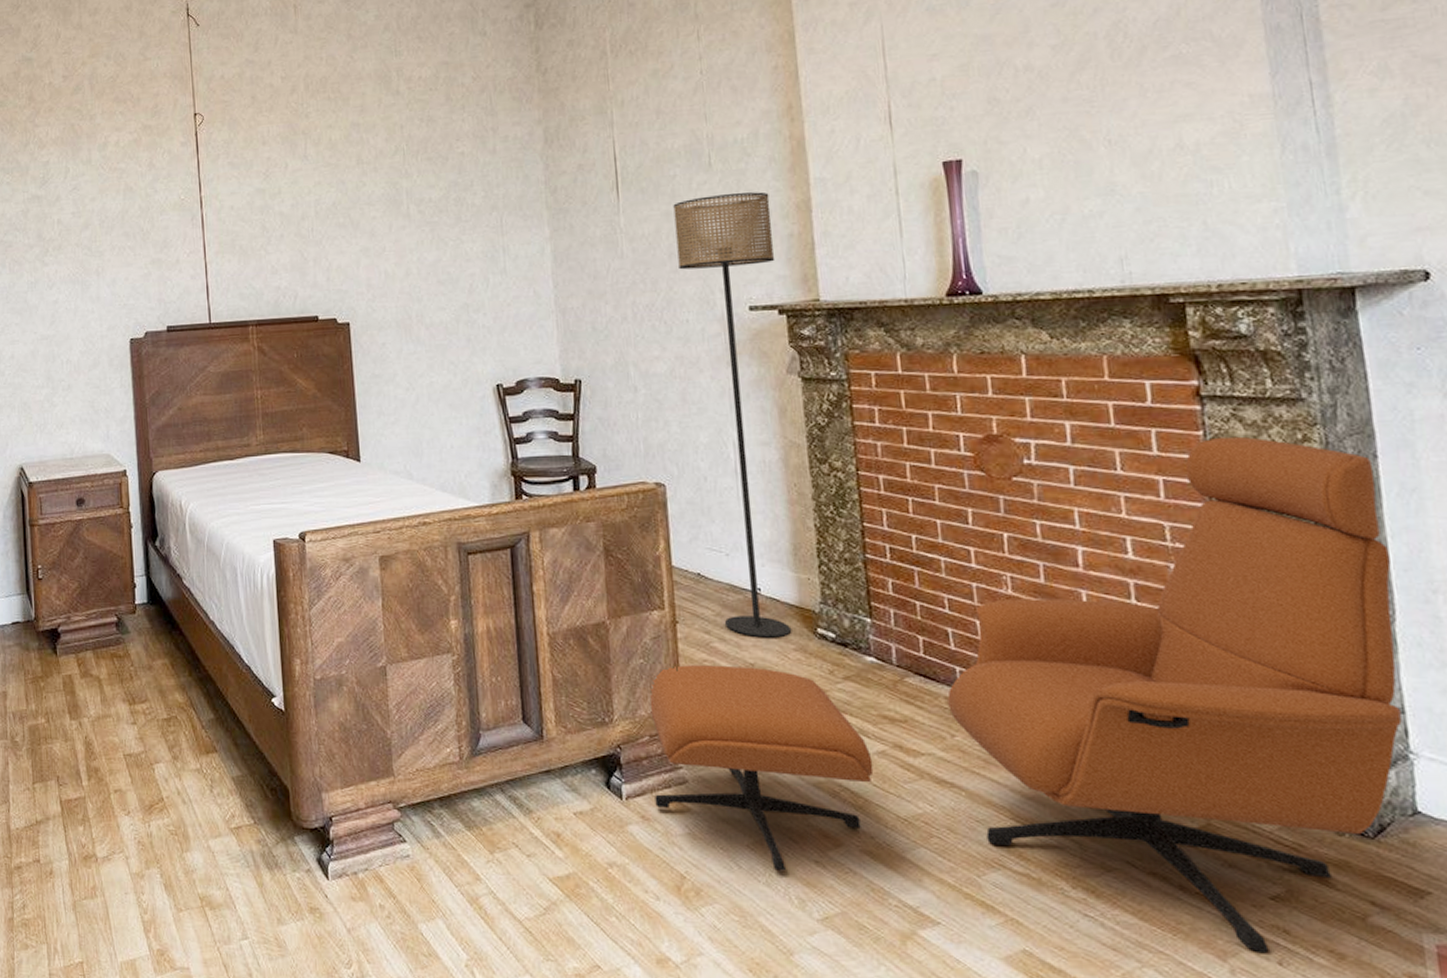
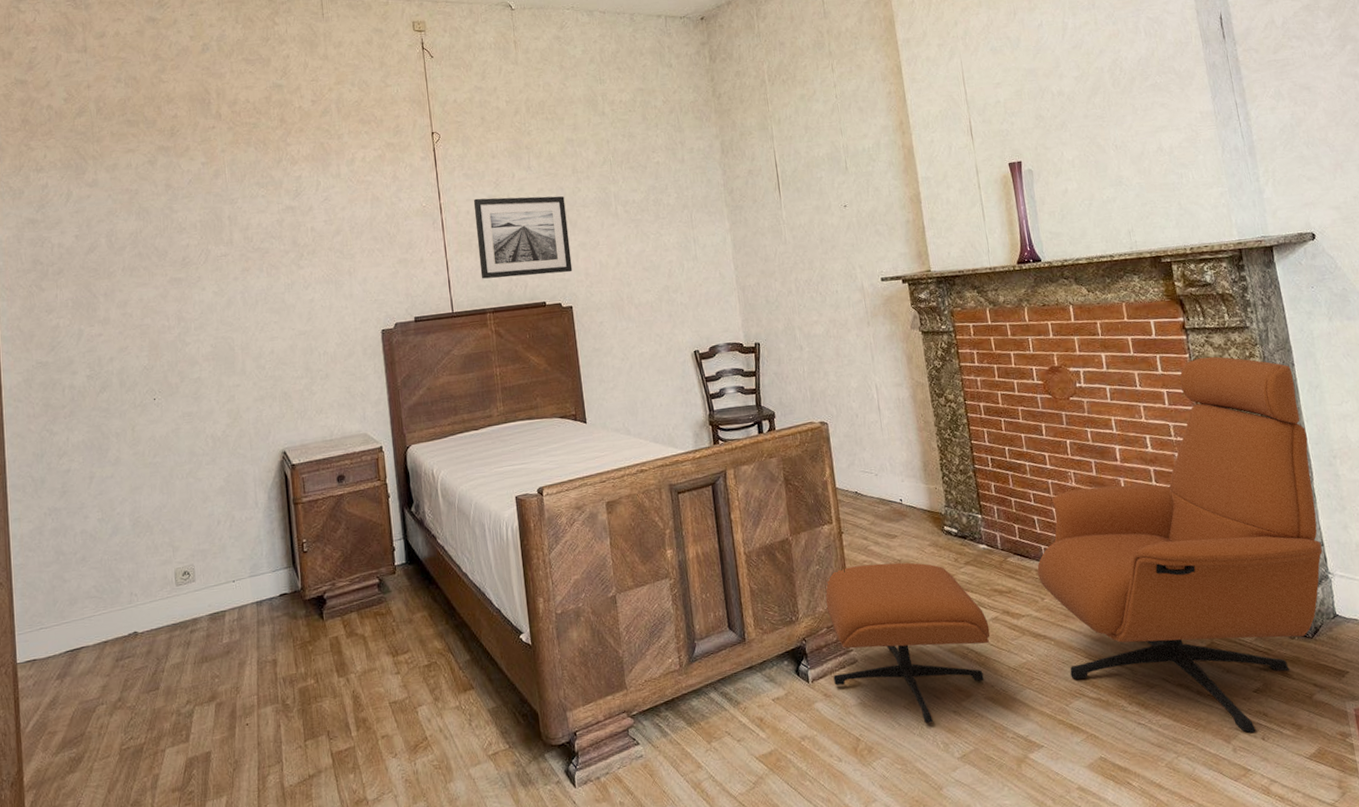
wall art: none [238,191,352,286] -> present [473,196,573,279]
floor lamp: present [673,192,792,638] -> none [821,189,926,539]

